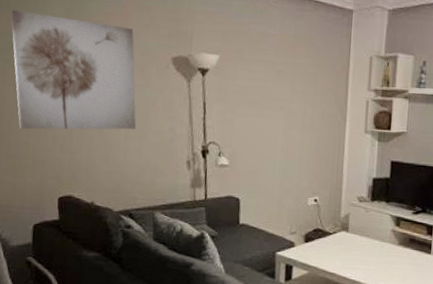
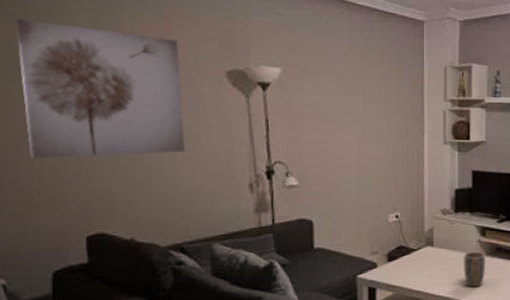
plant pot: none [376,240,398,275] -> present [464,251,485,287]

